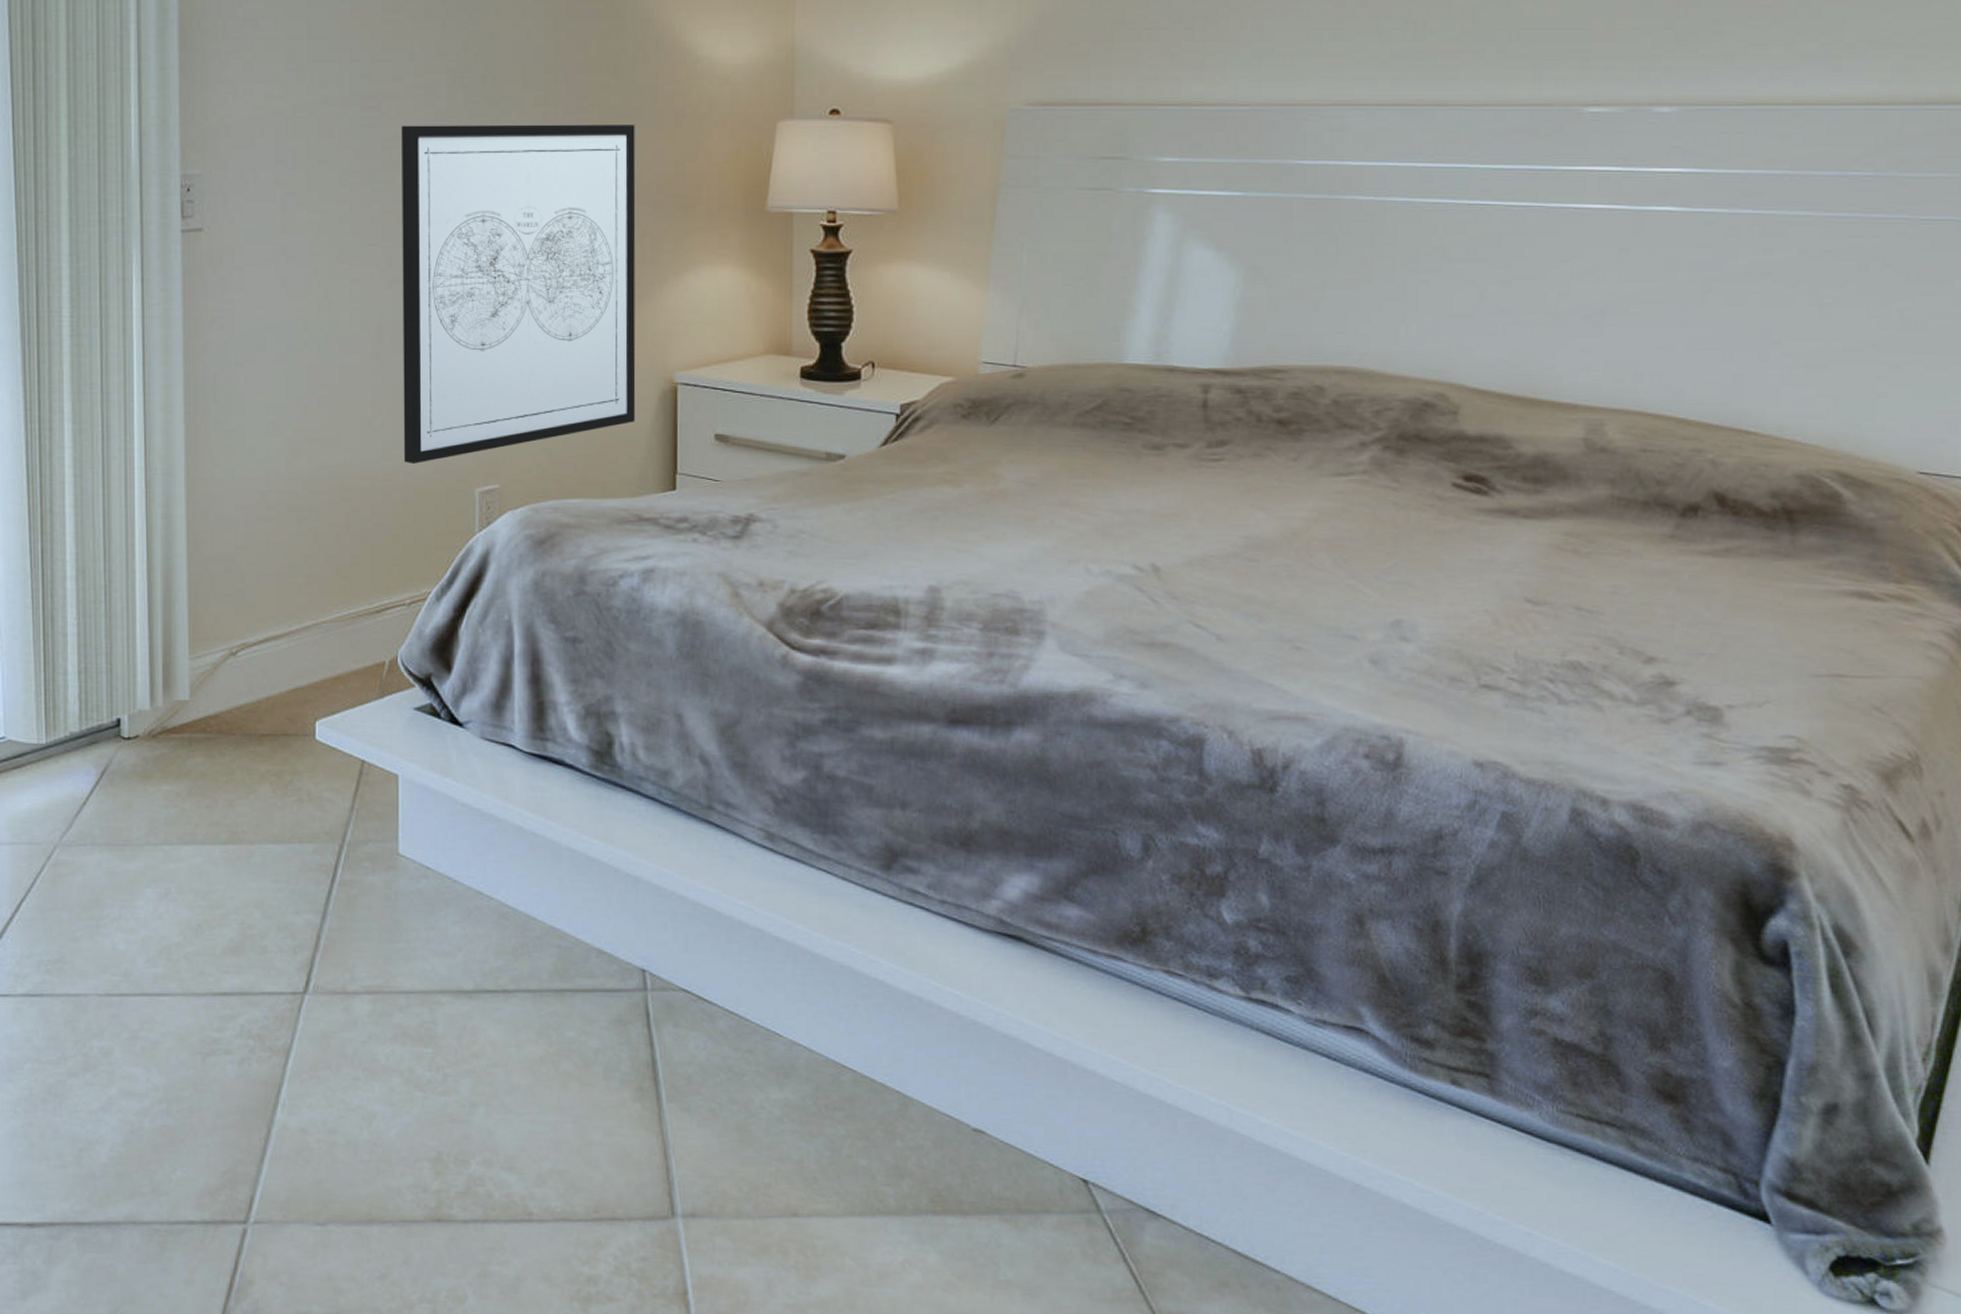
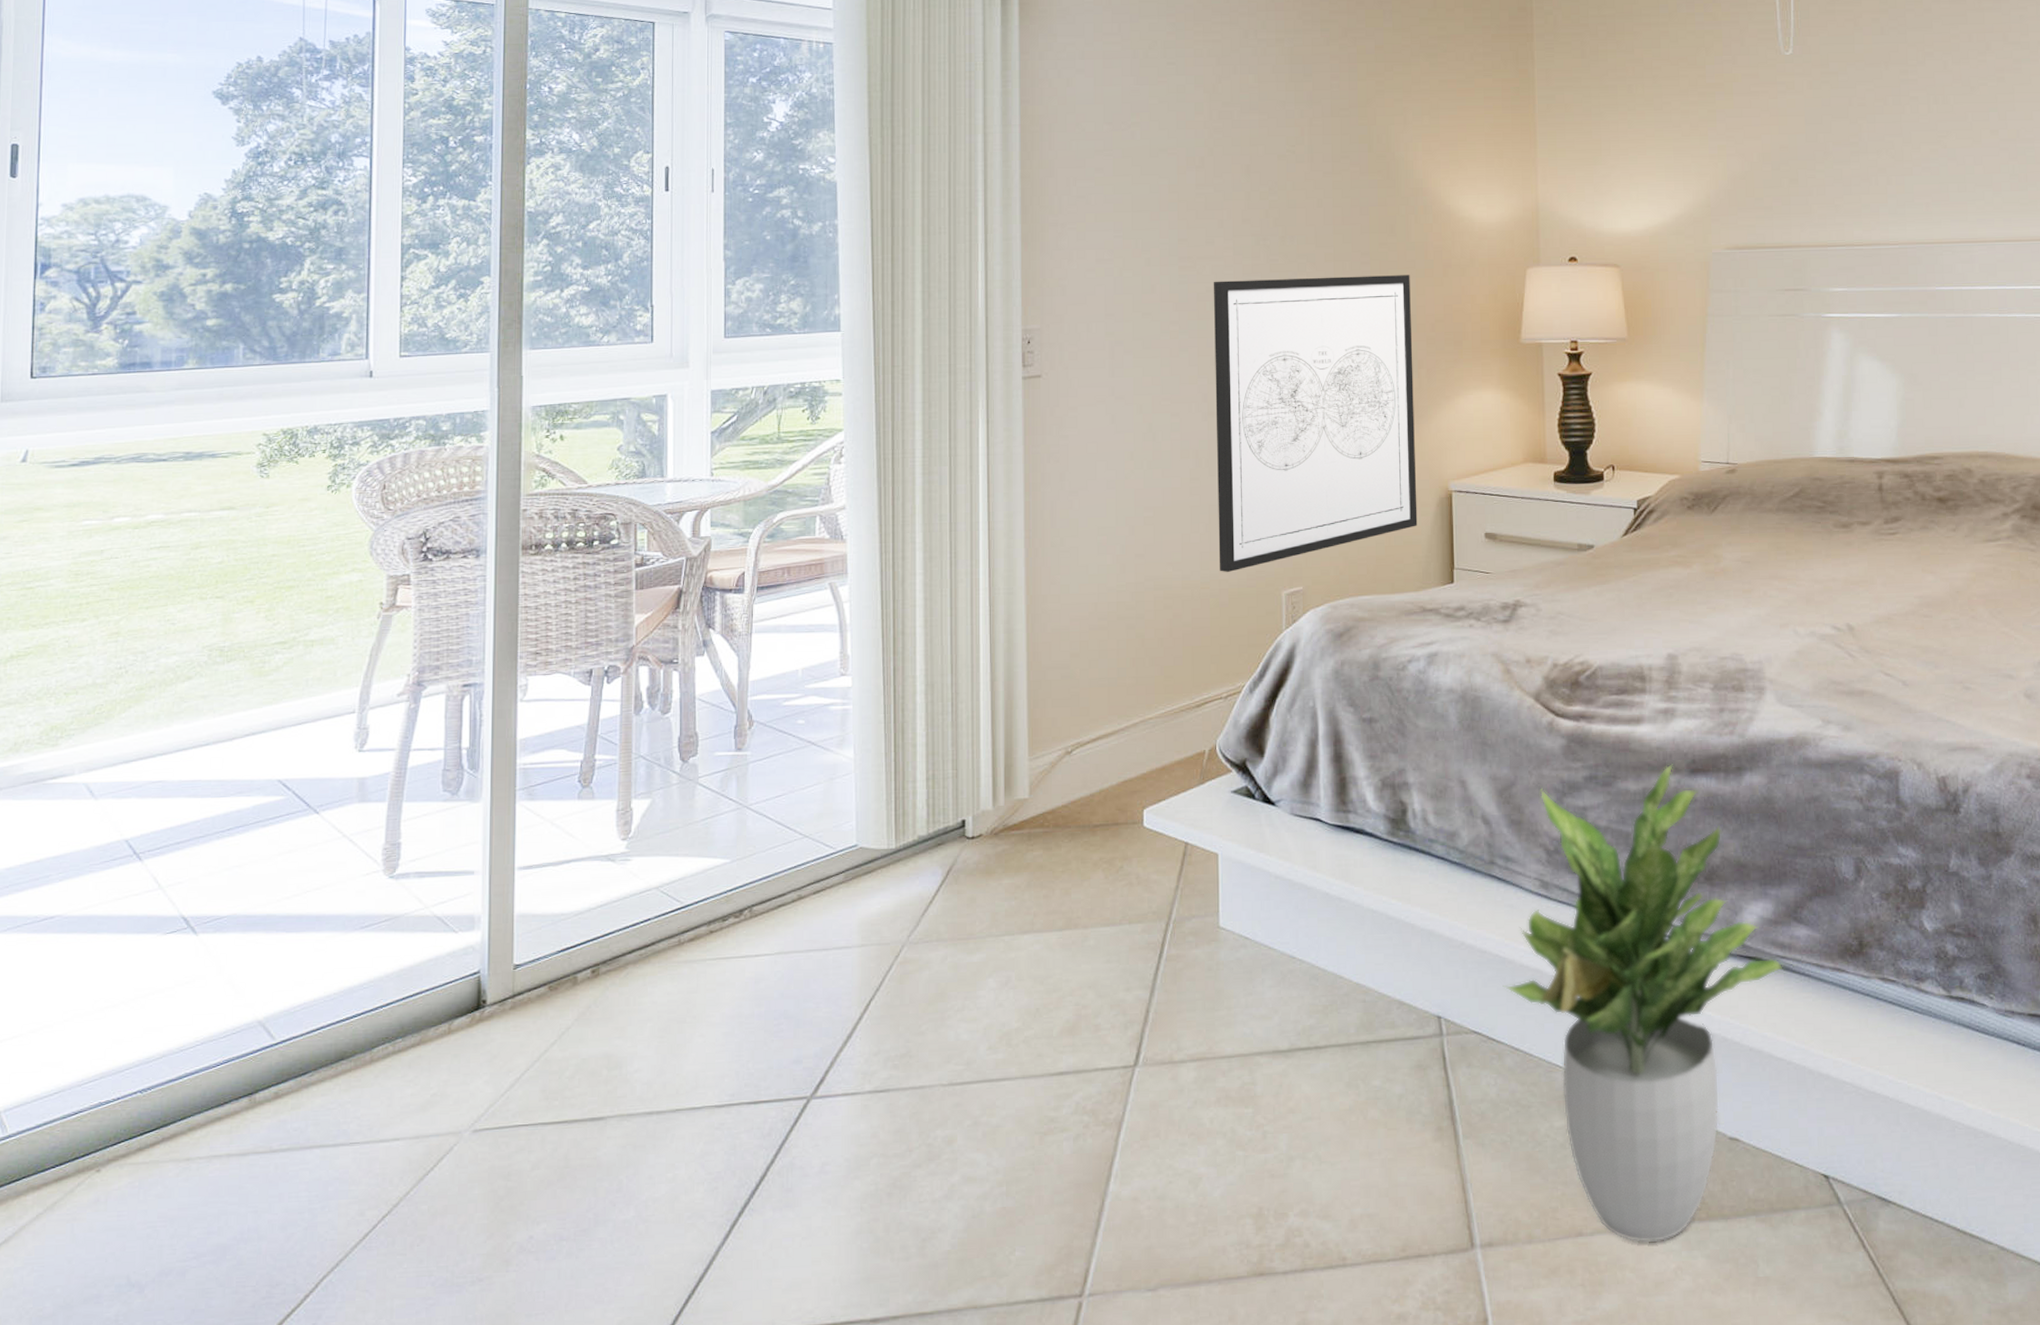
potted plant: none [717,712,1048,1232] -> present [1502,764,1783,1244]

